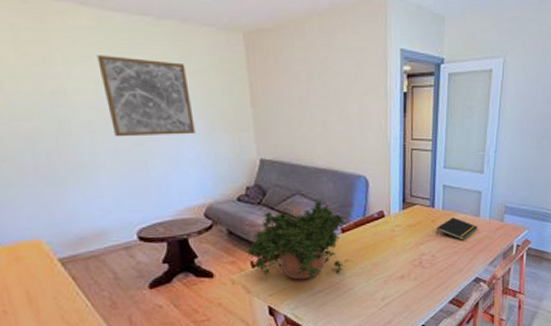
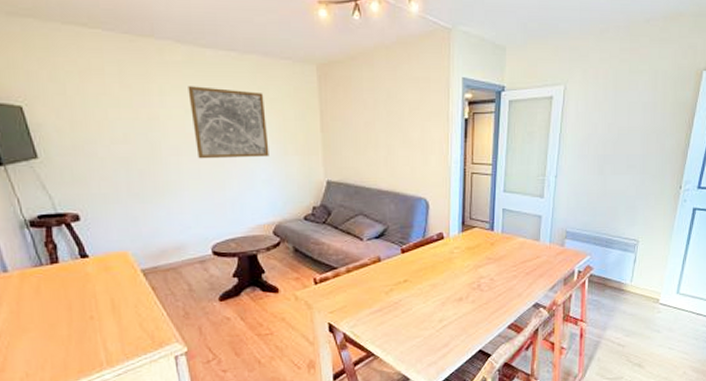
potted plant: present [247,200,345,280] -> none [310,220,404,298]
notepad: present [436,217,478,240] -> none [494,241,538,264]

